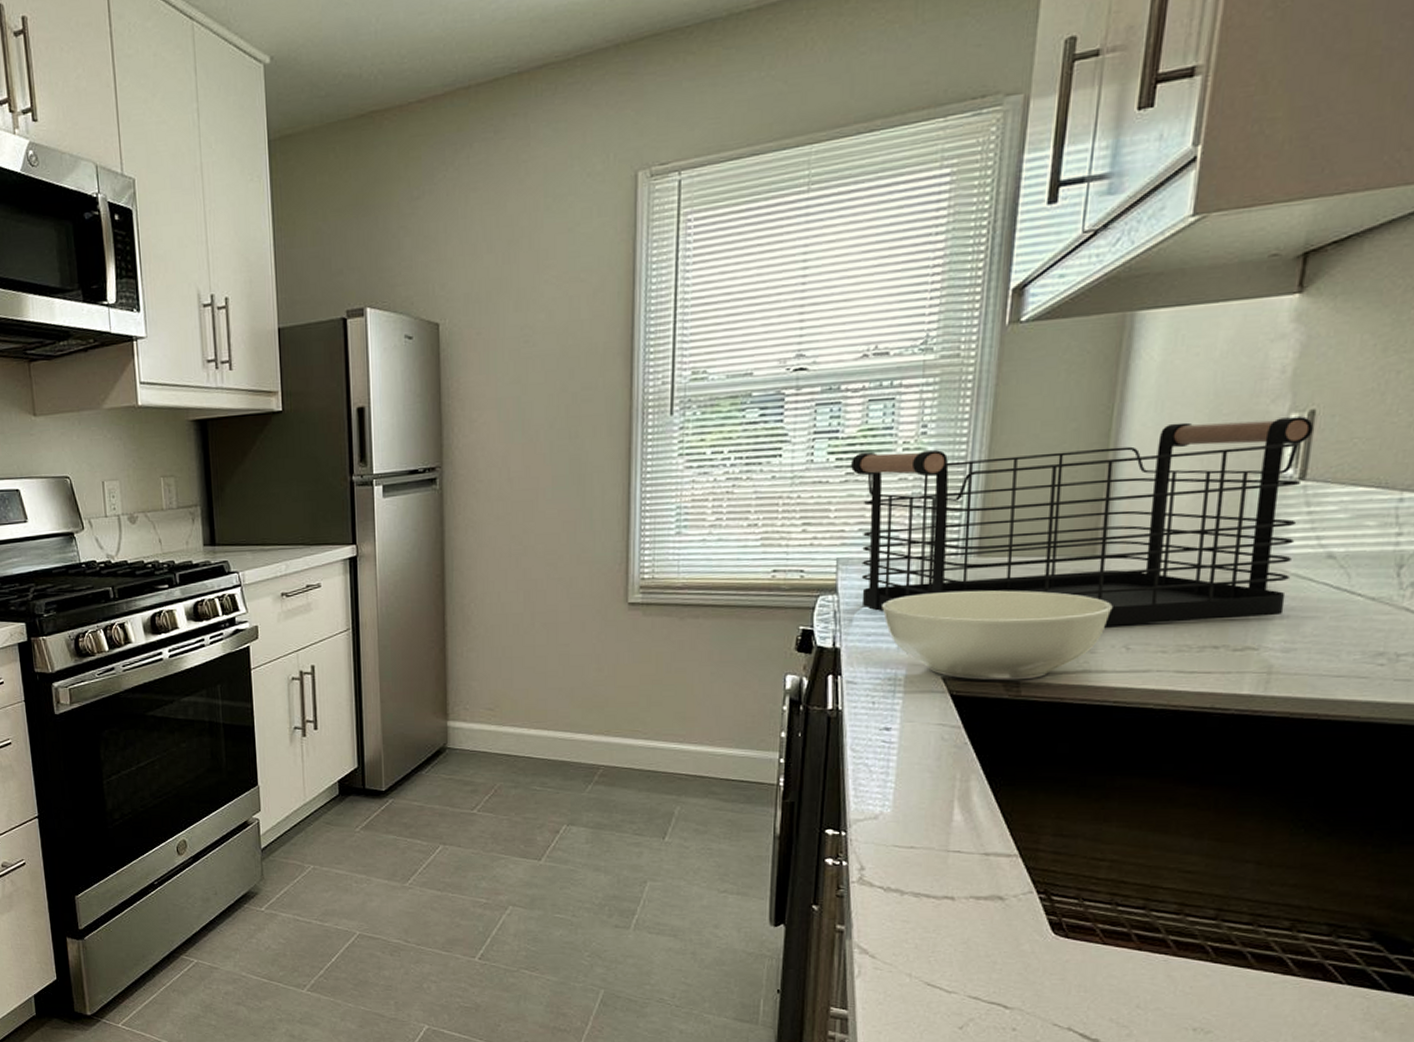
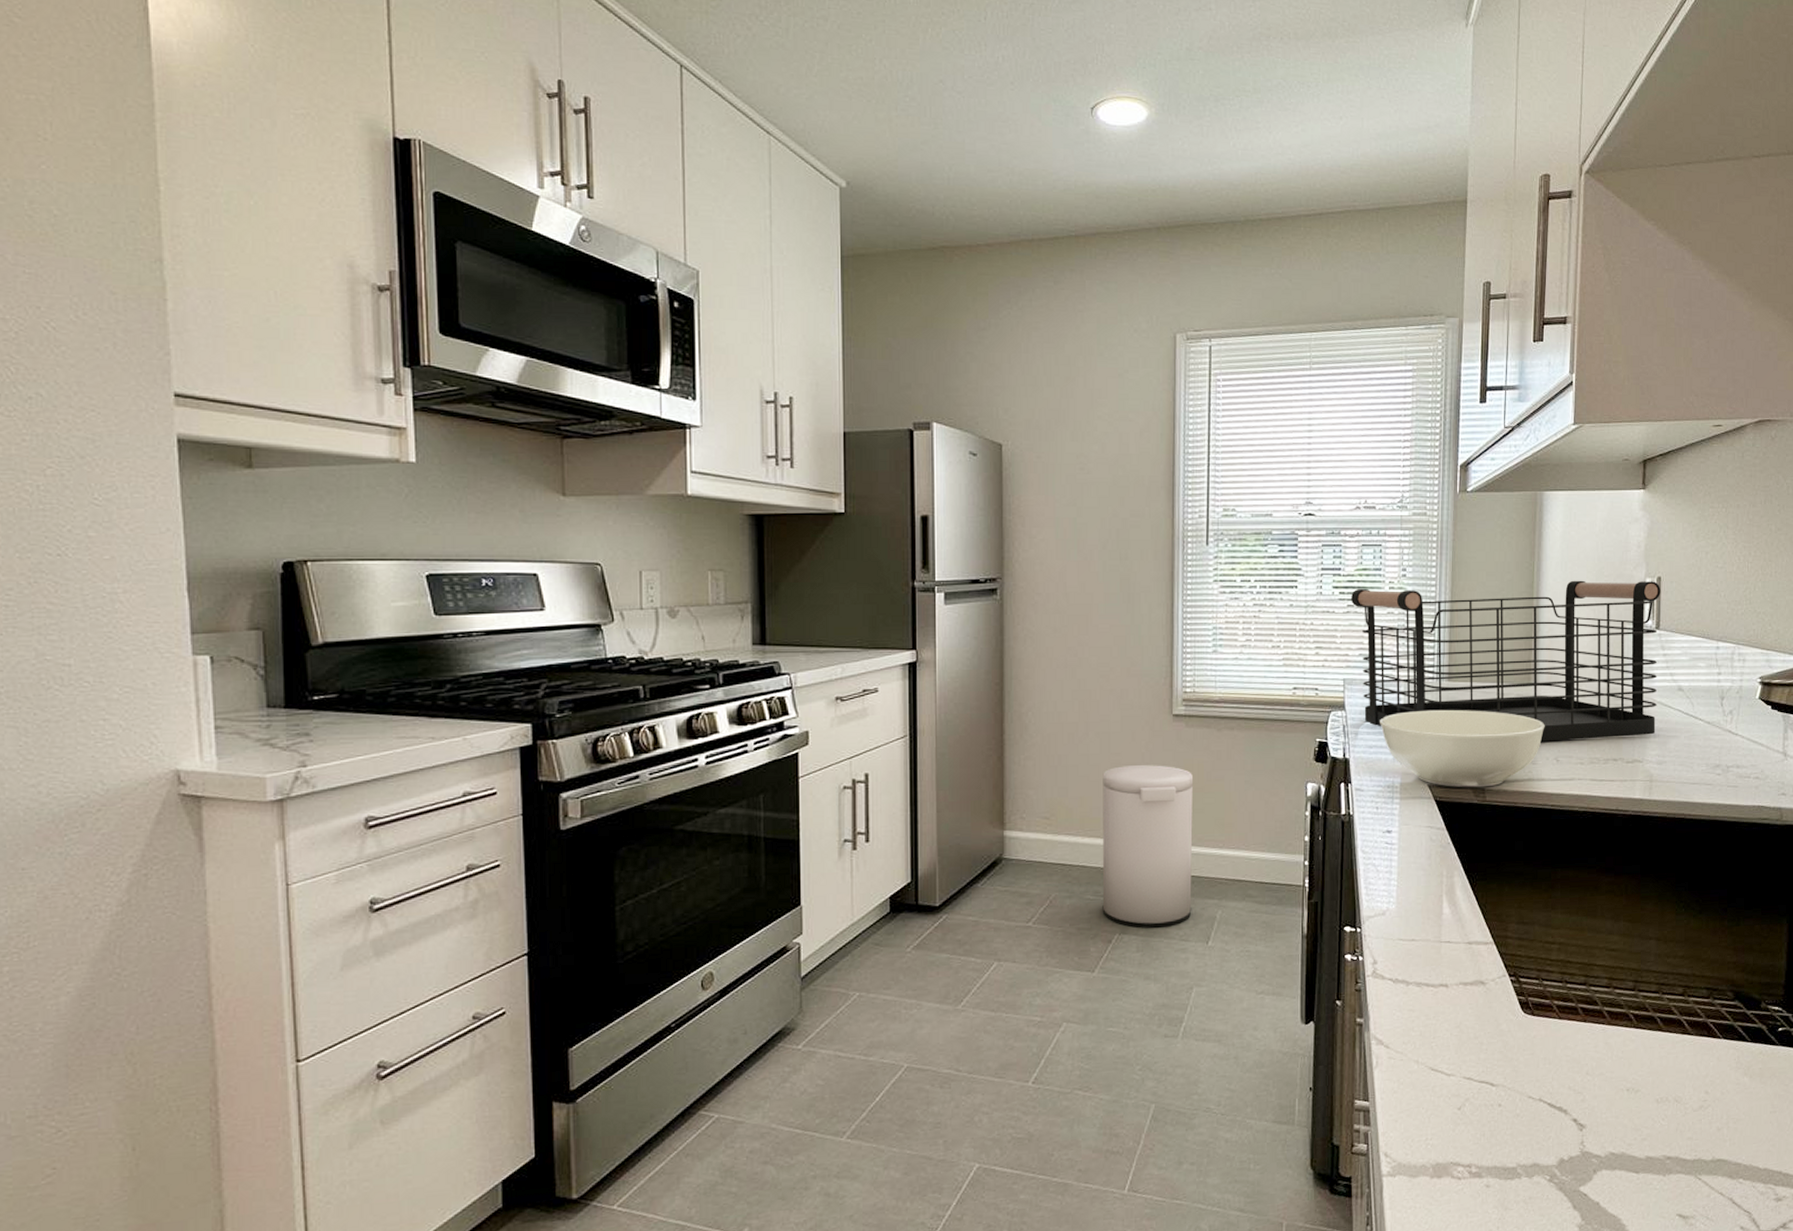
pedal bin: none [549,655,651,821] -> present [1102,764,1194,928]

